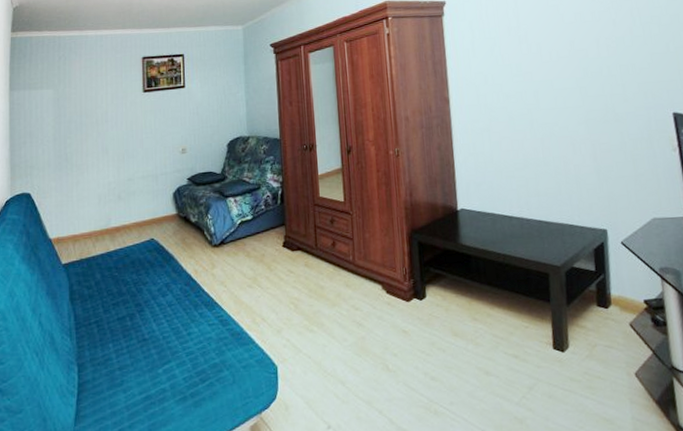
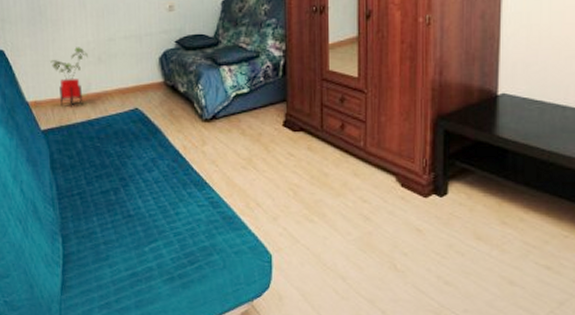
house plant: none [74,187,109,241] -> present [50,47,88,107]

